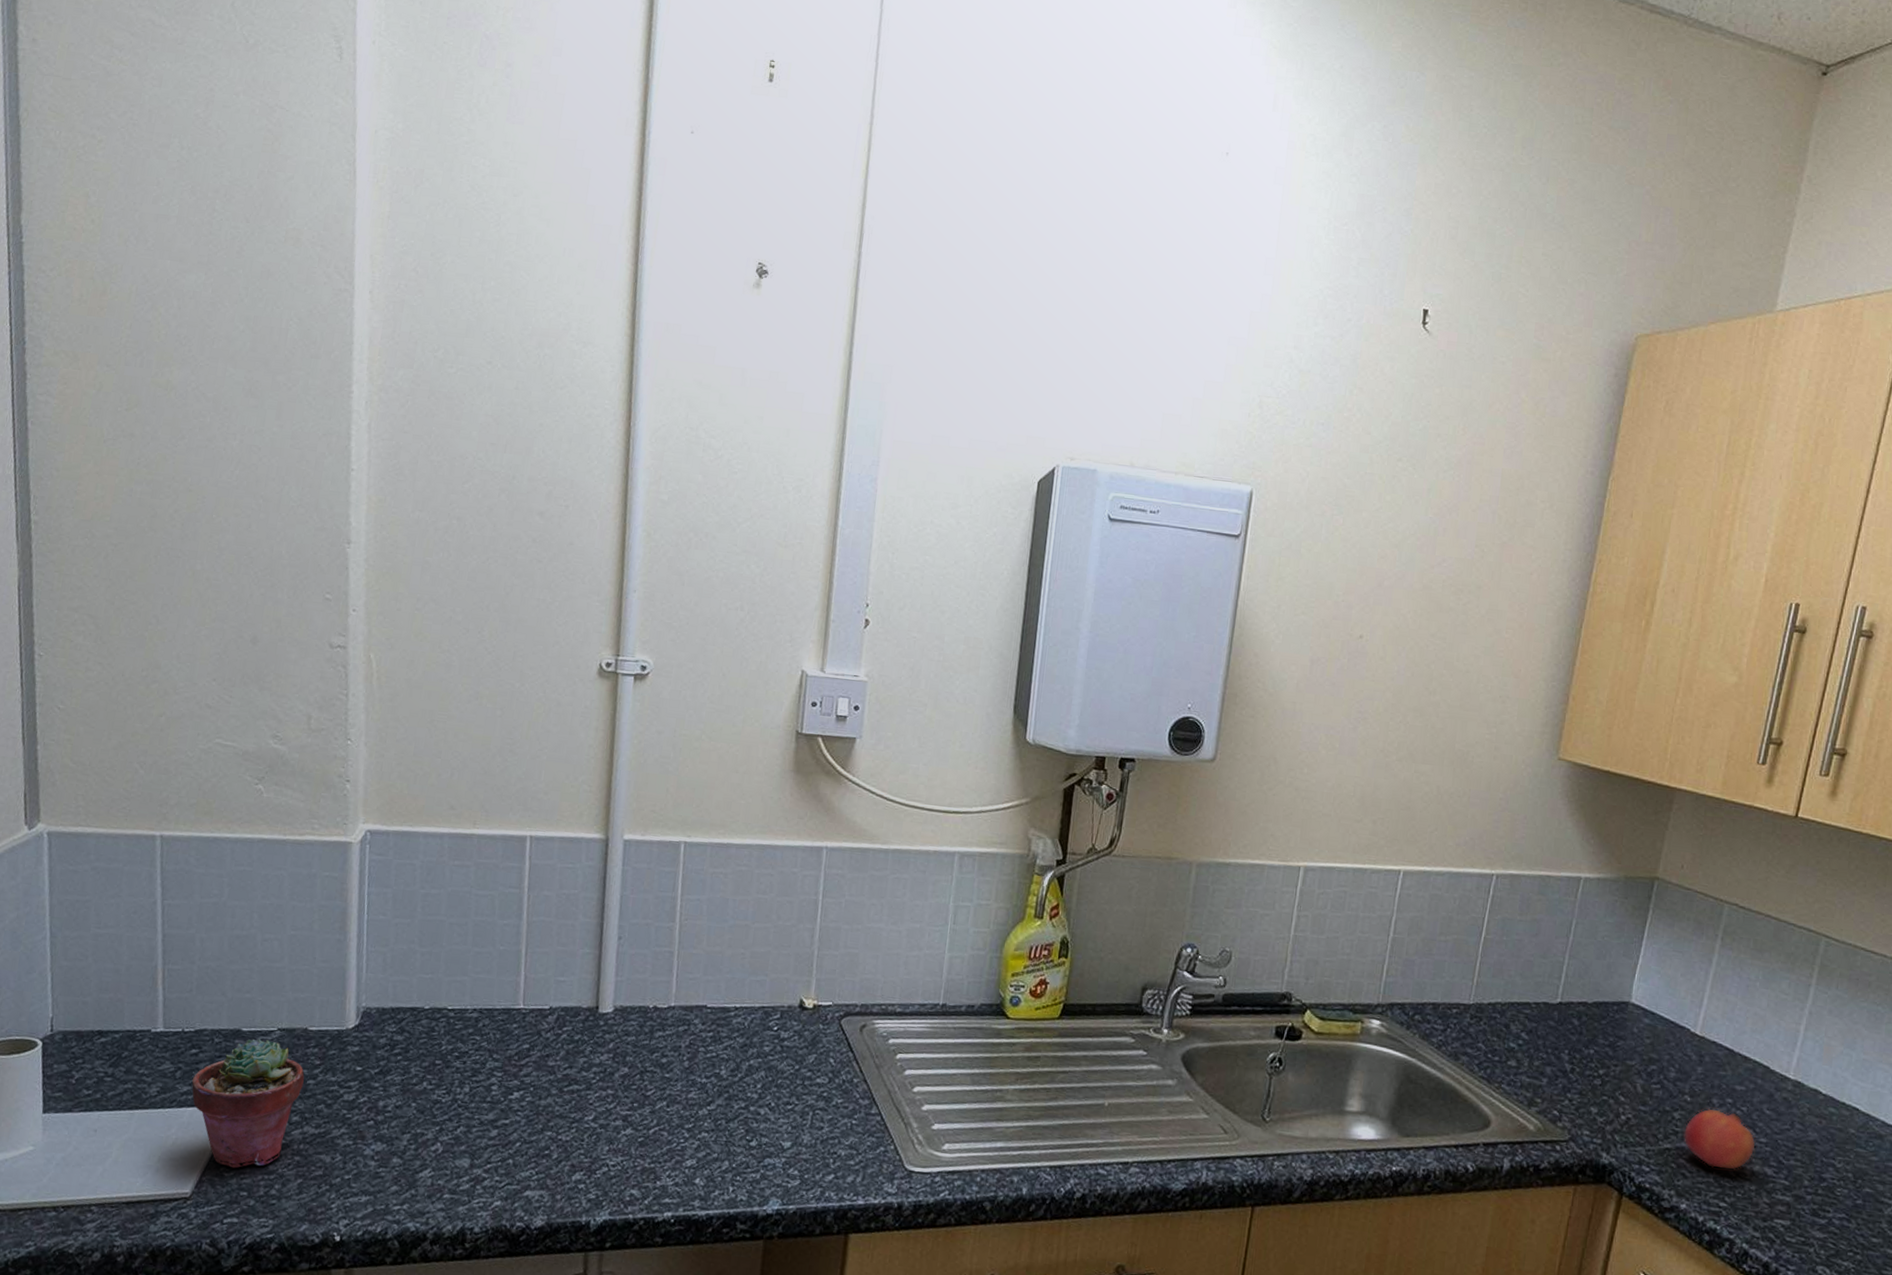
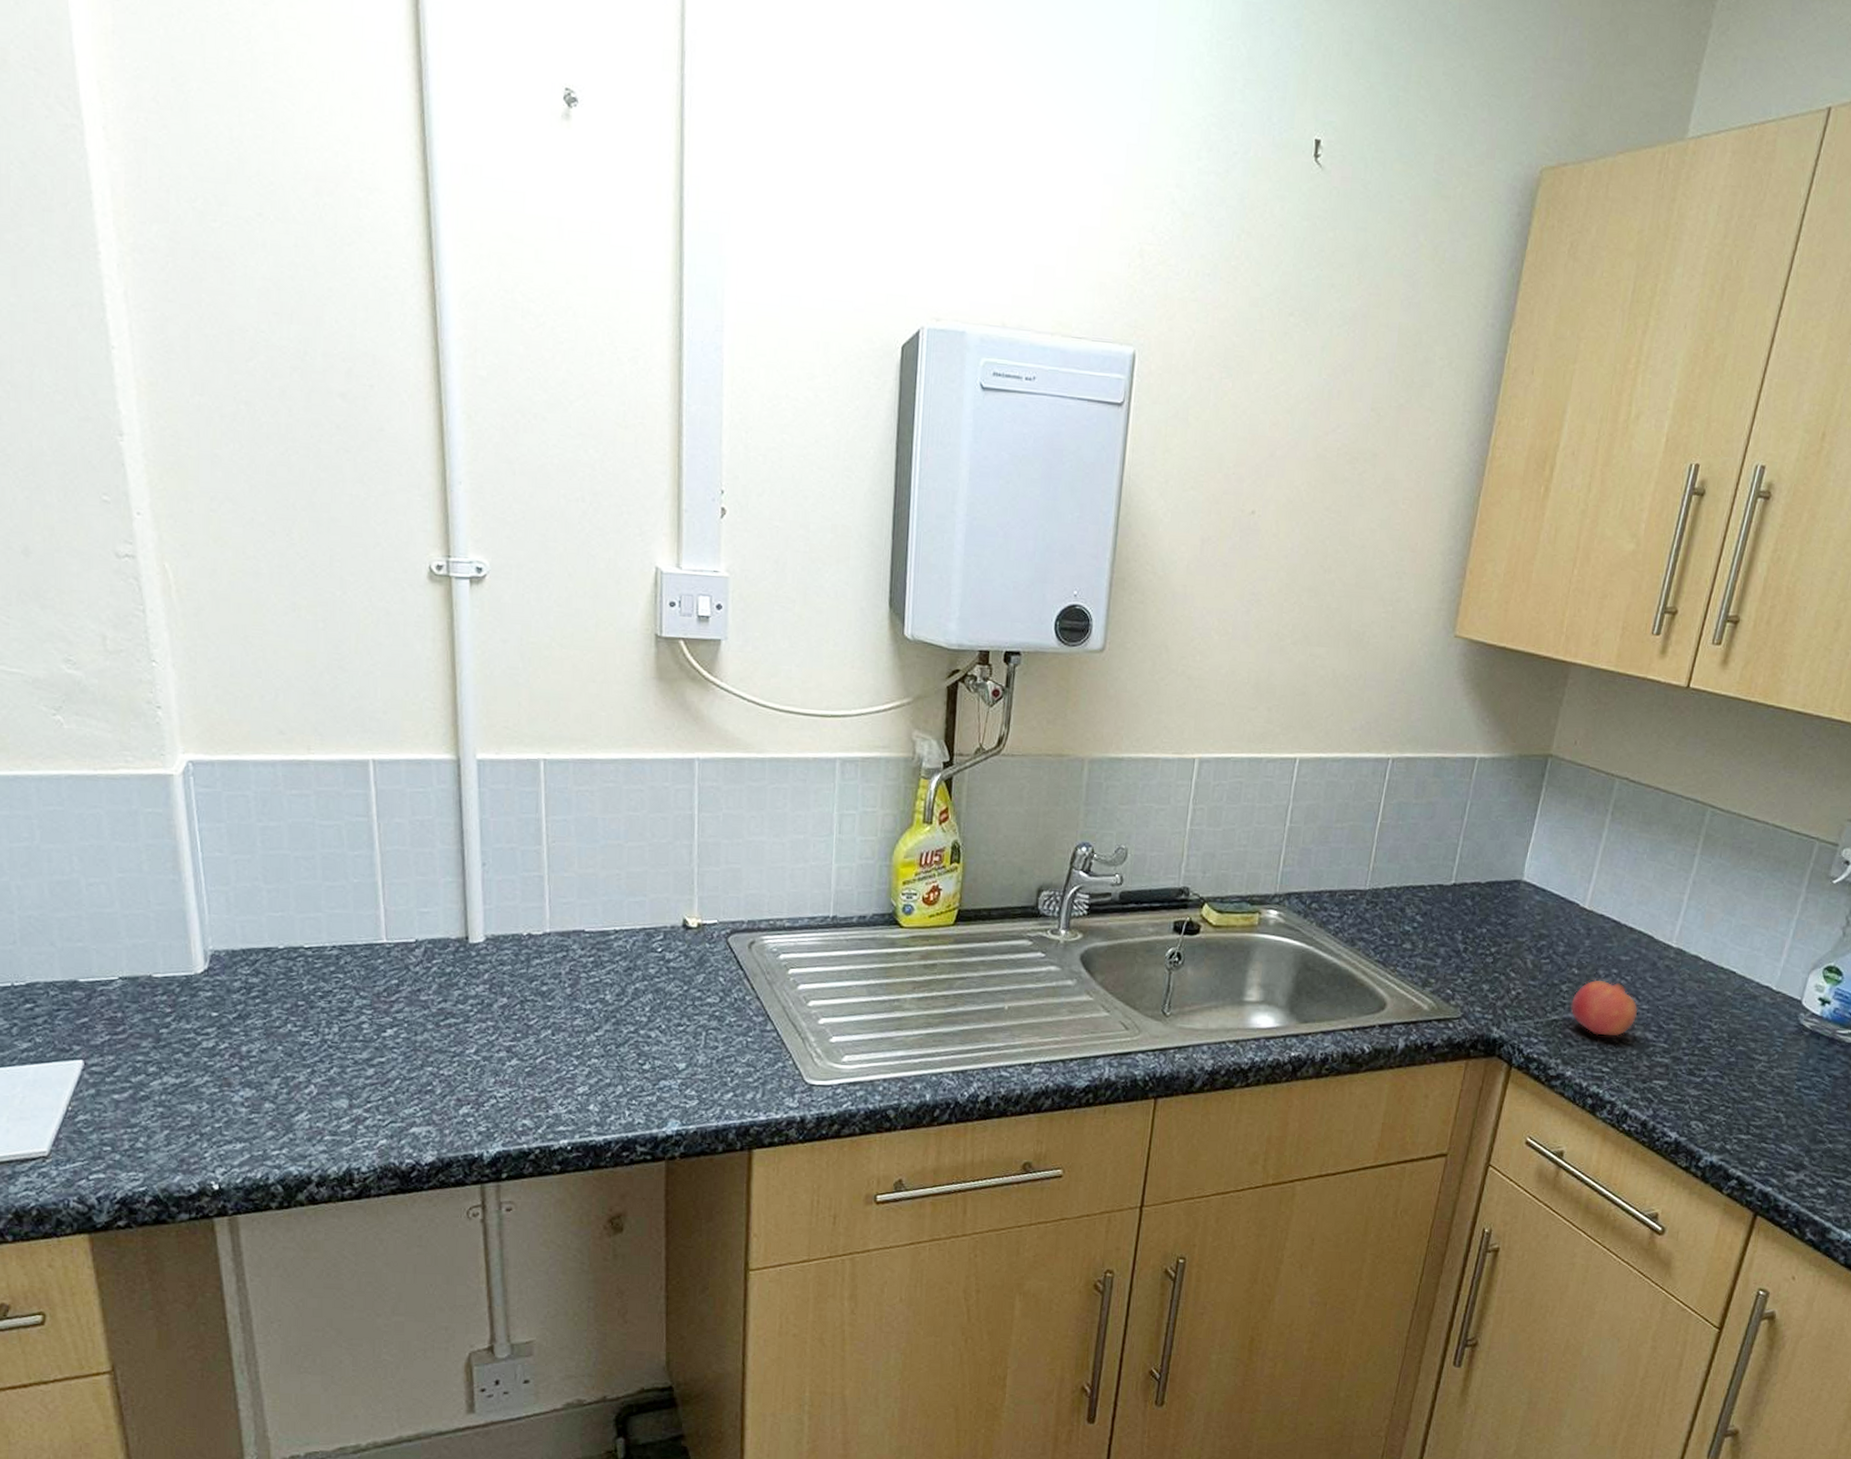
potted succulent: present [191,1039,305,1169] -> none [31,989,156,1124]

